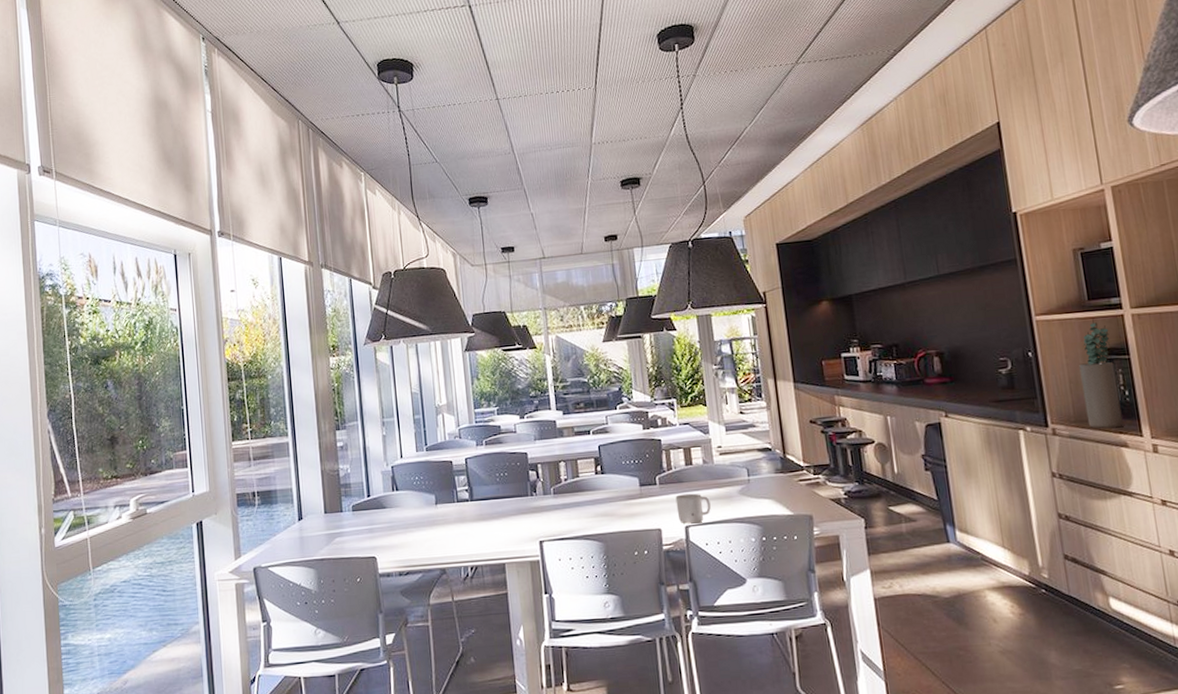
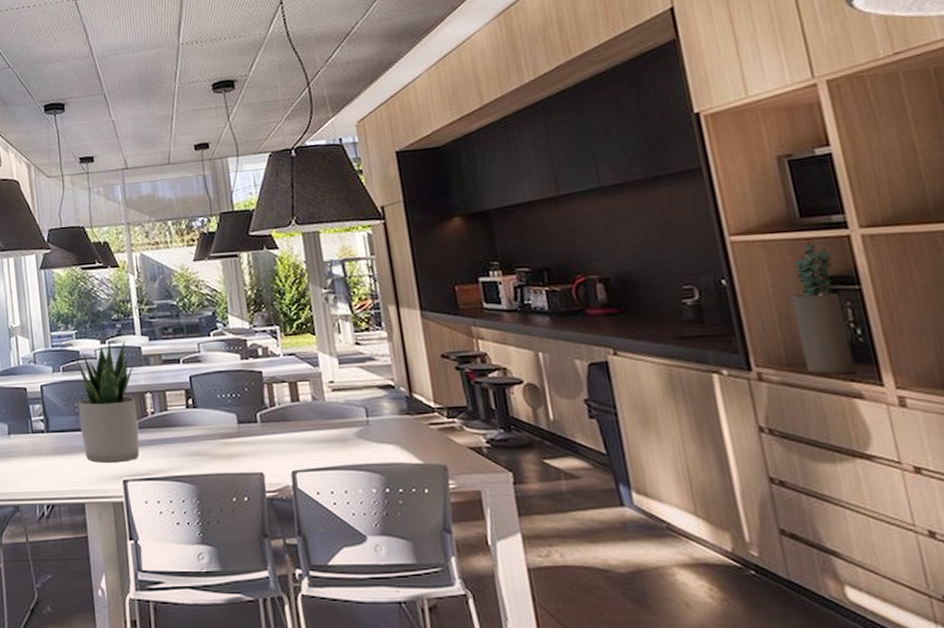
planter: none [496,415,554,526] -> present [75,341,140,463]
mug: present [675,493,711,524] -> none [280,434,323,469]

